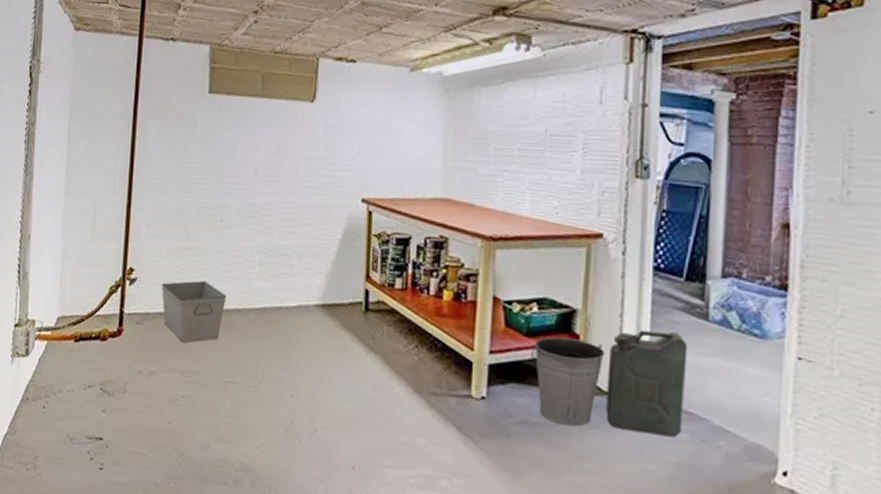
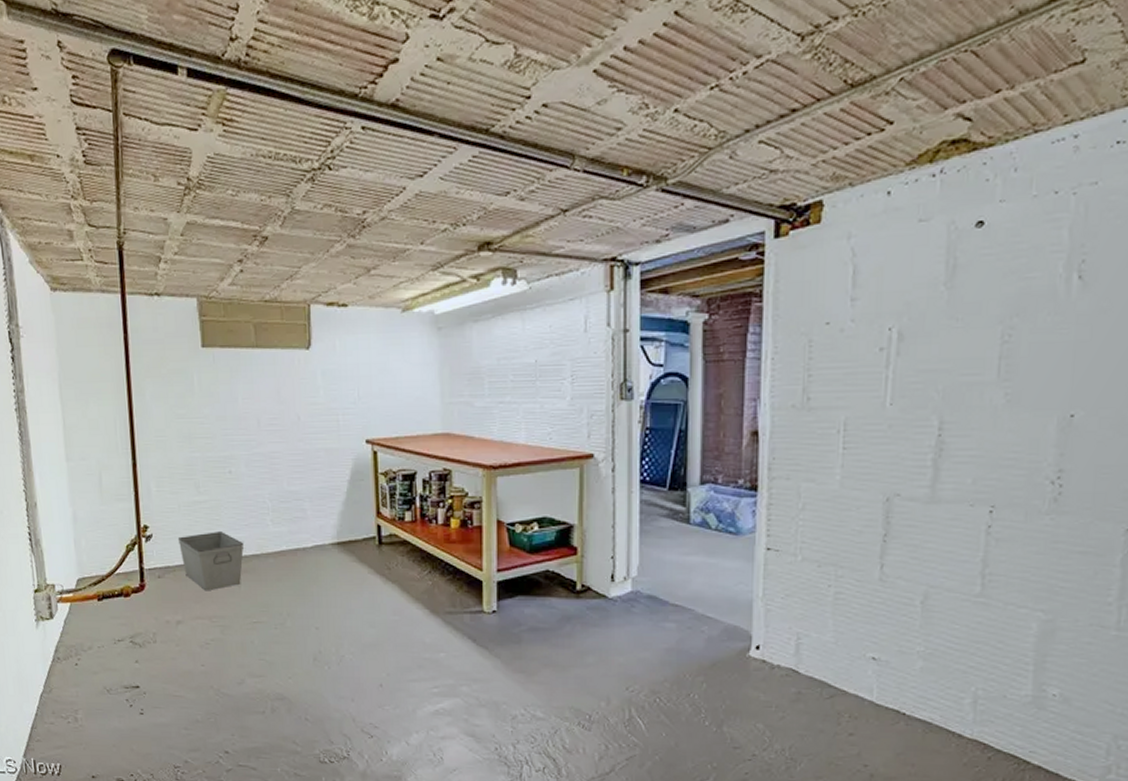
bucket: present [531,336,605,427] -> none [535,551,600,628]
jerry can: present [606,330,688,437] -> none [604,536,673,628]

